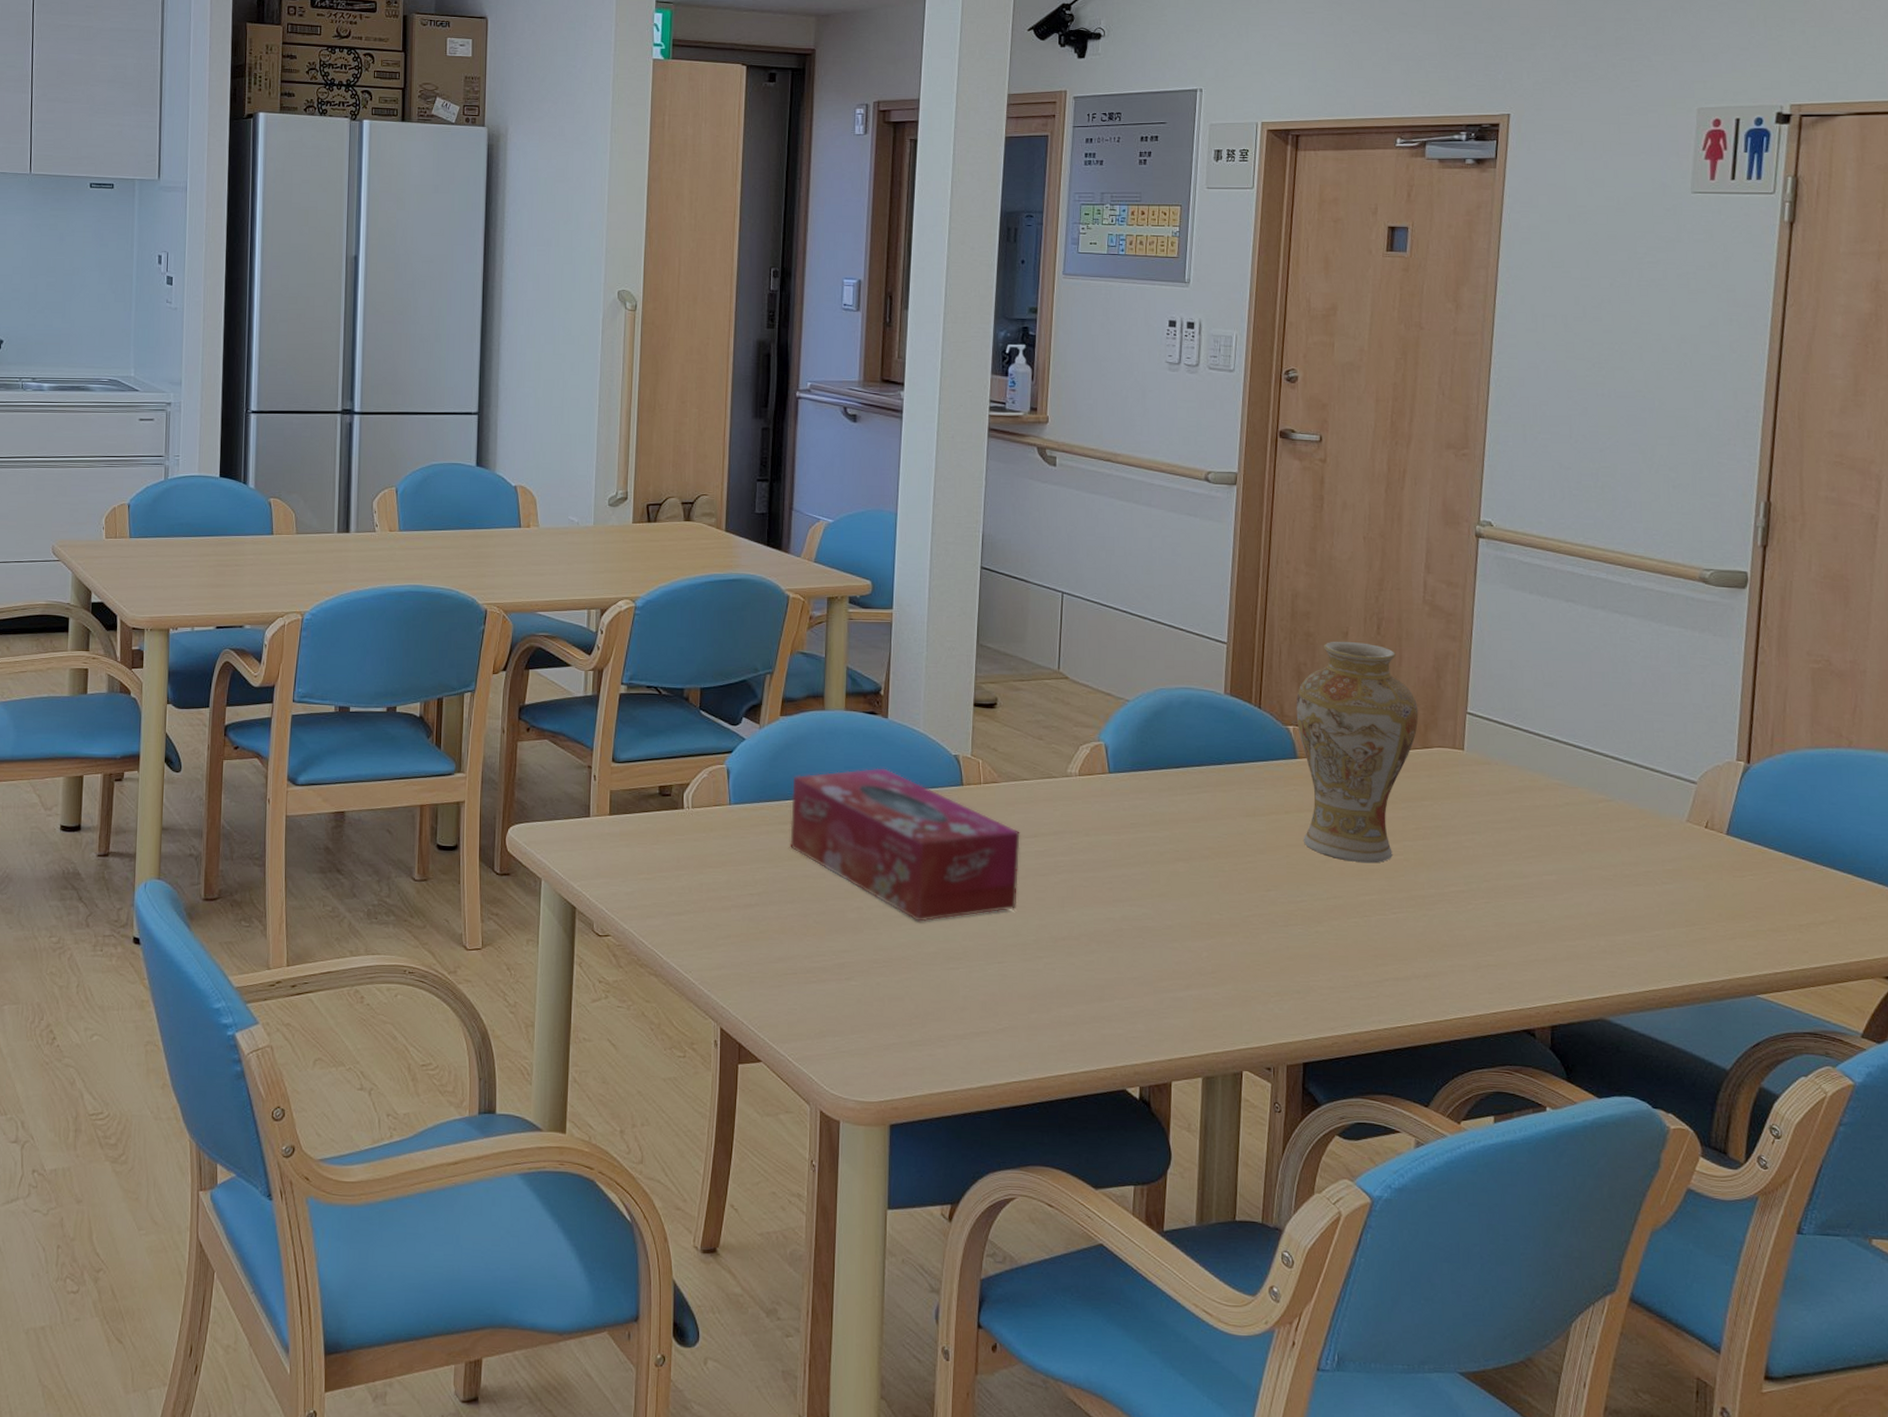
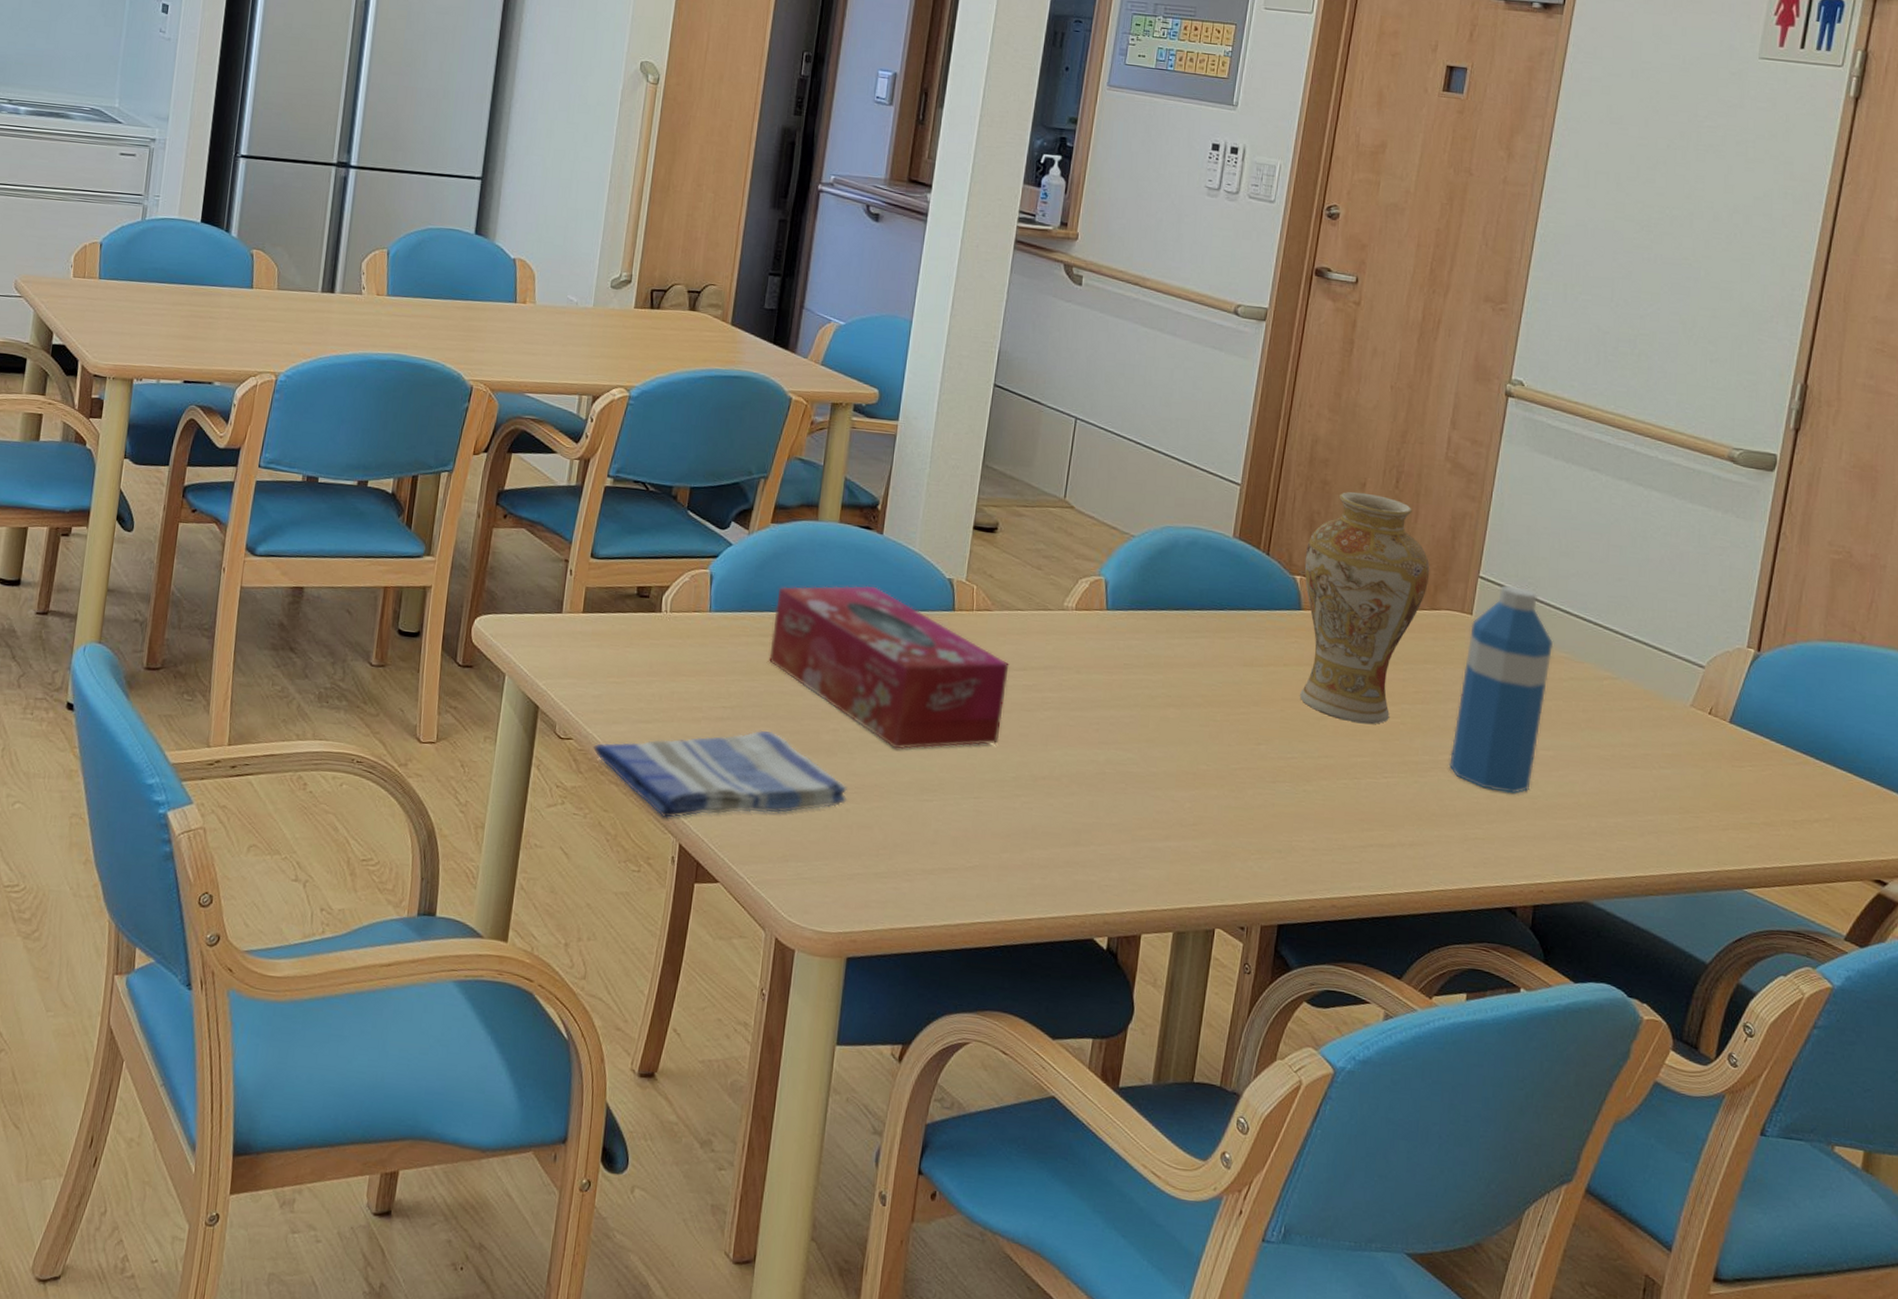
dish towel: none [631,913,877,1005] -> present [593,730,848,819]
water bottle: none [1455,718,1547,920] -> present [1449,584,1554,795]

